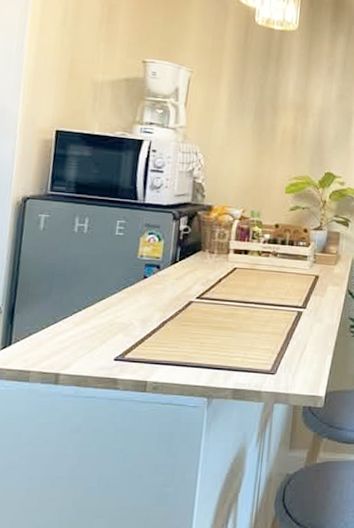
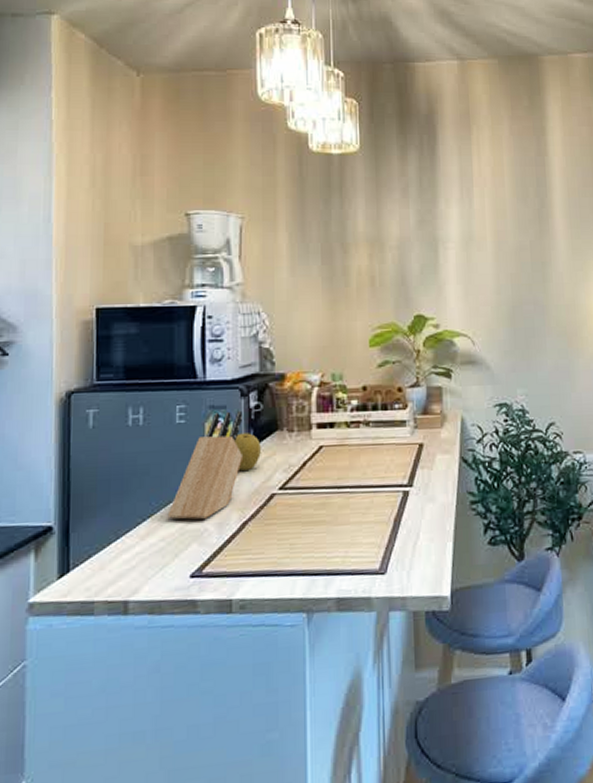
knife block: none [100,230,174,315] -> present [167,410,244,520]
fruit: none [163,249,186,280] -> present [234,433,261,471]

